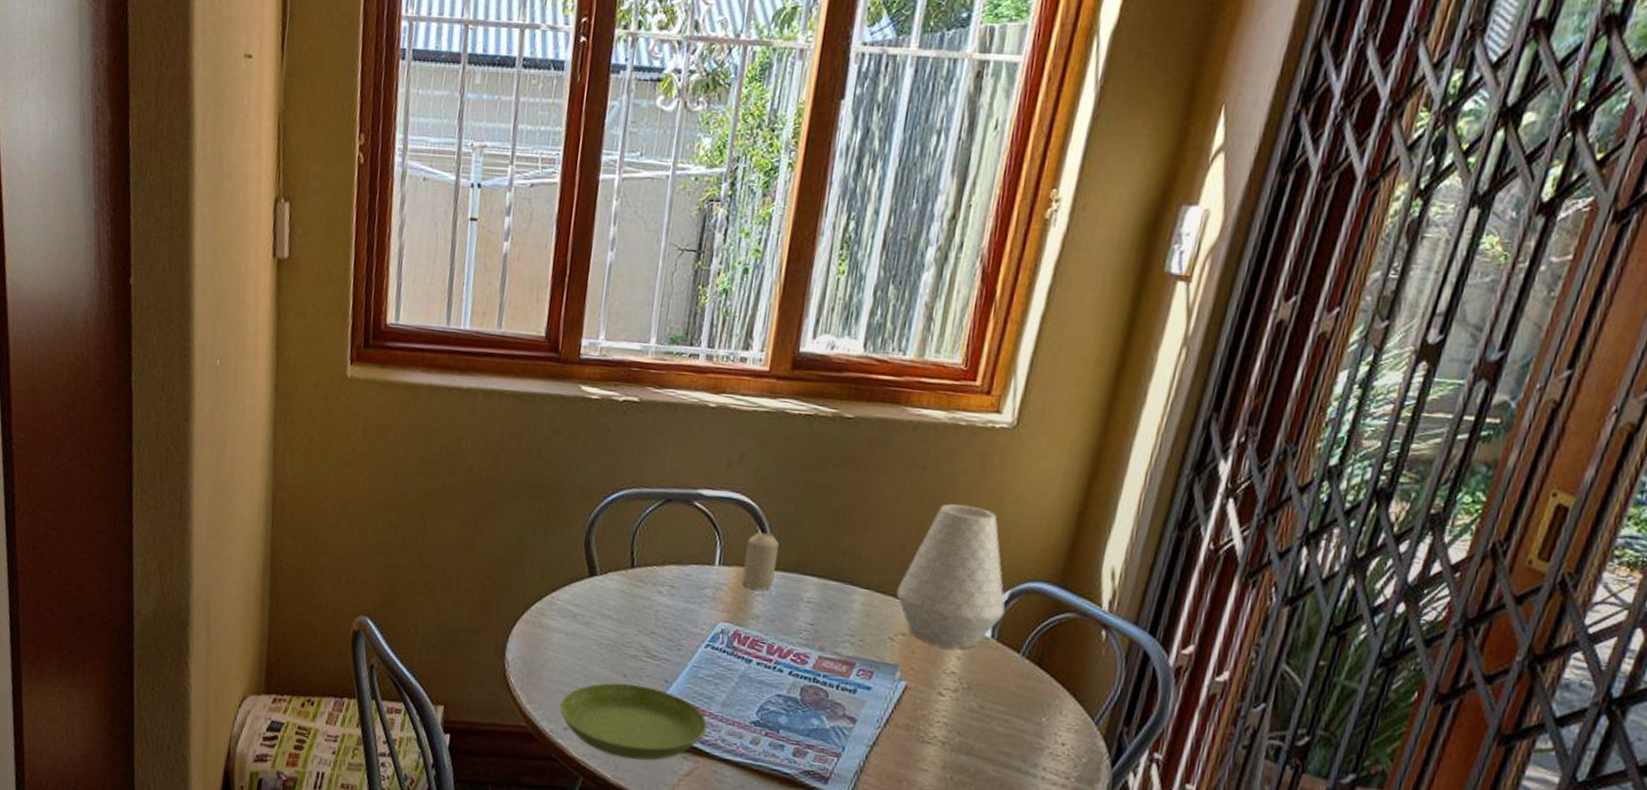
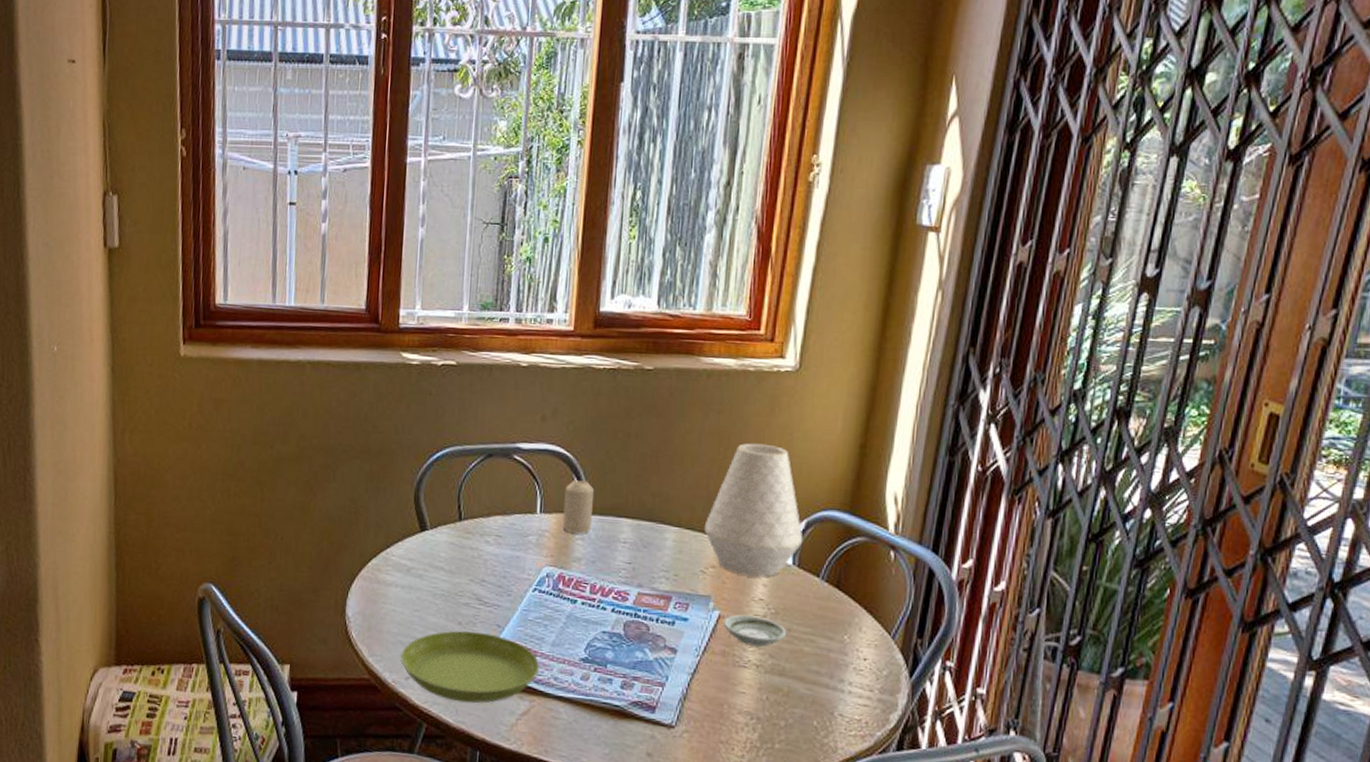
saucer: none [909,687,978,723] -> present [723,614,786,647]

